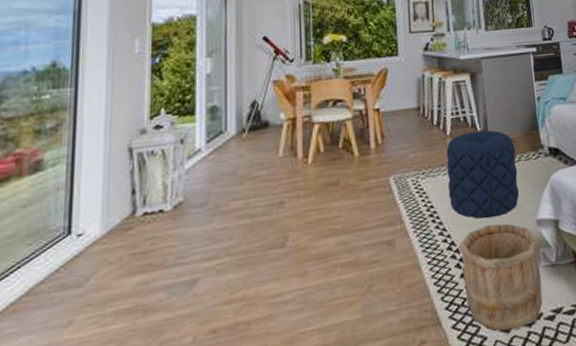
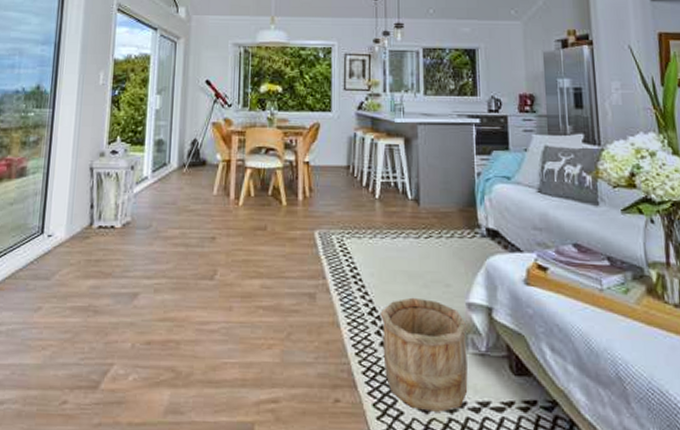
pouf: present [446,130,519,219] -> none [373,199,450,290]

